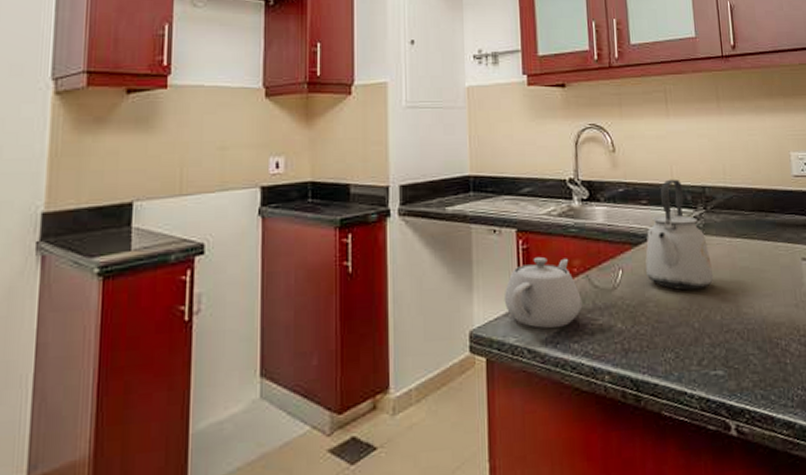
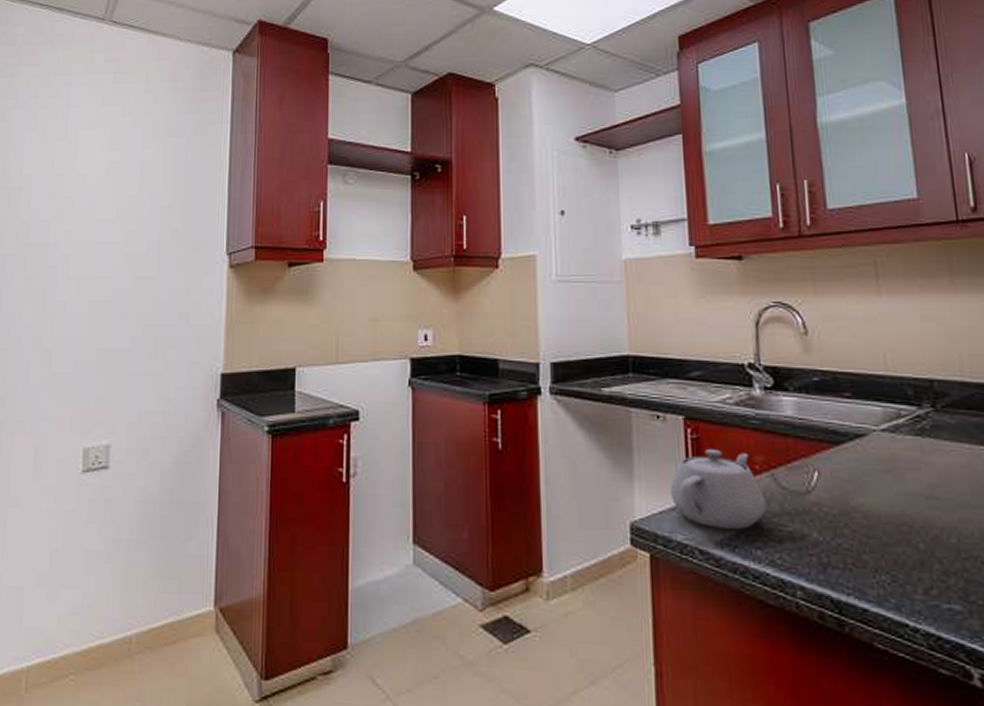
kettle: present [645,179,714,291] -> none [849,369,947,504]

